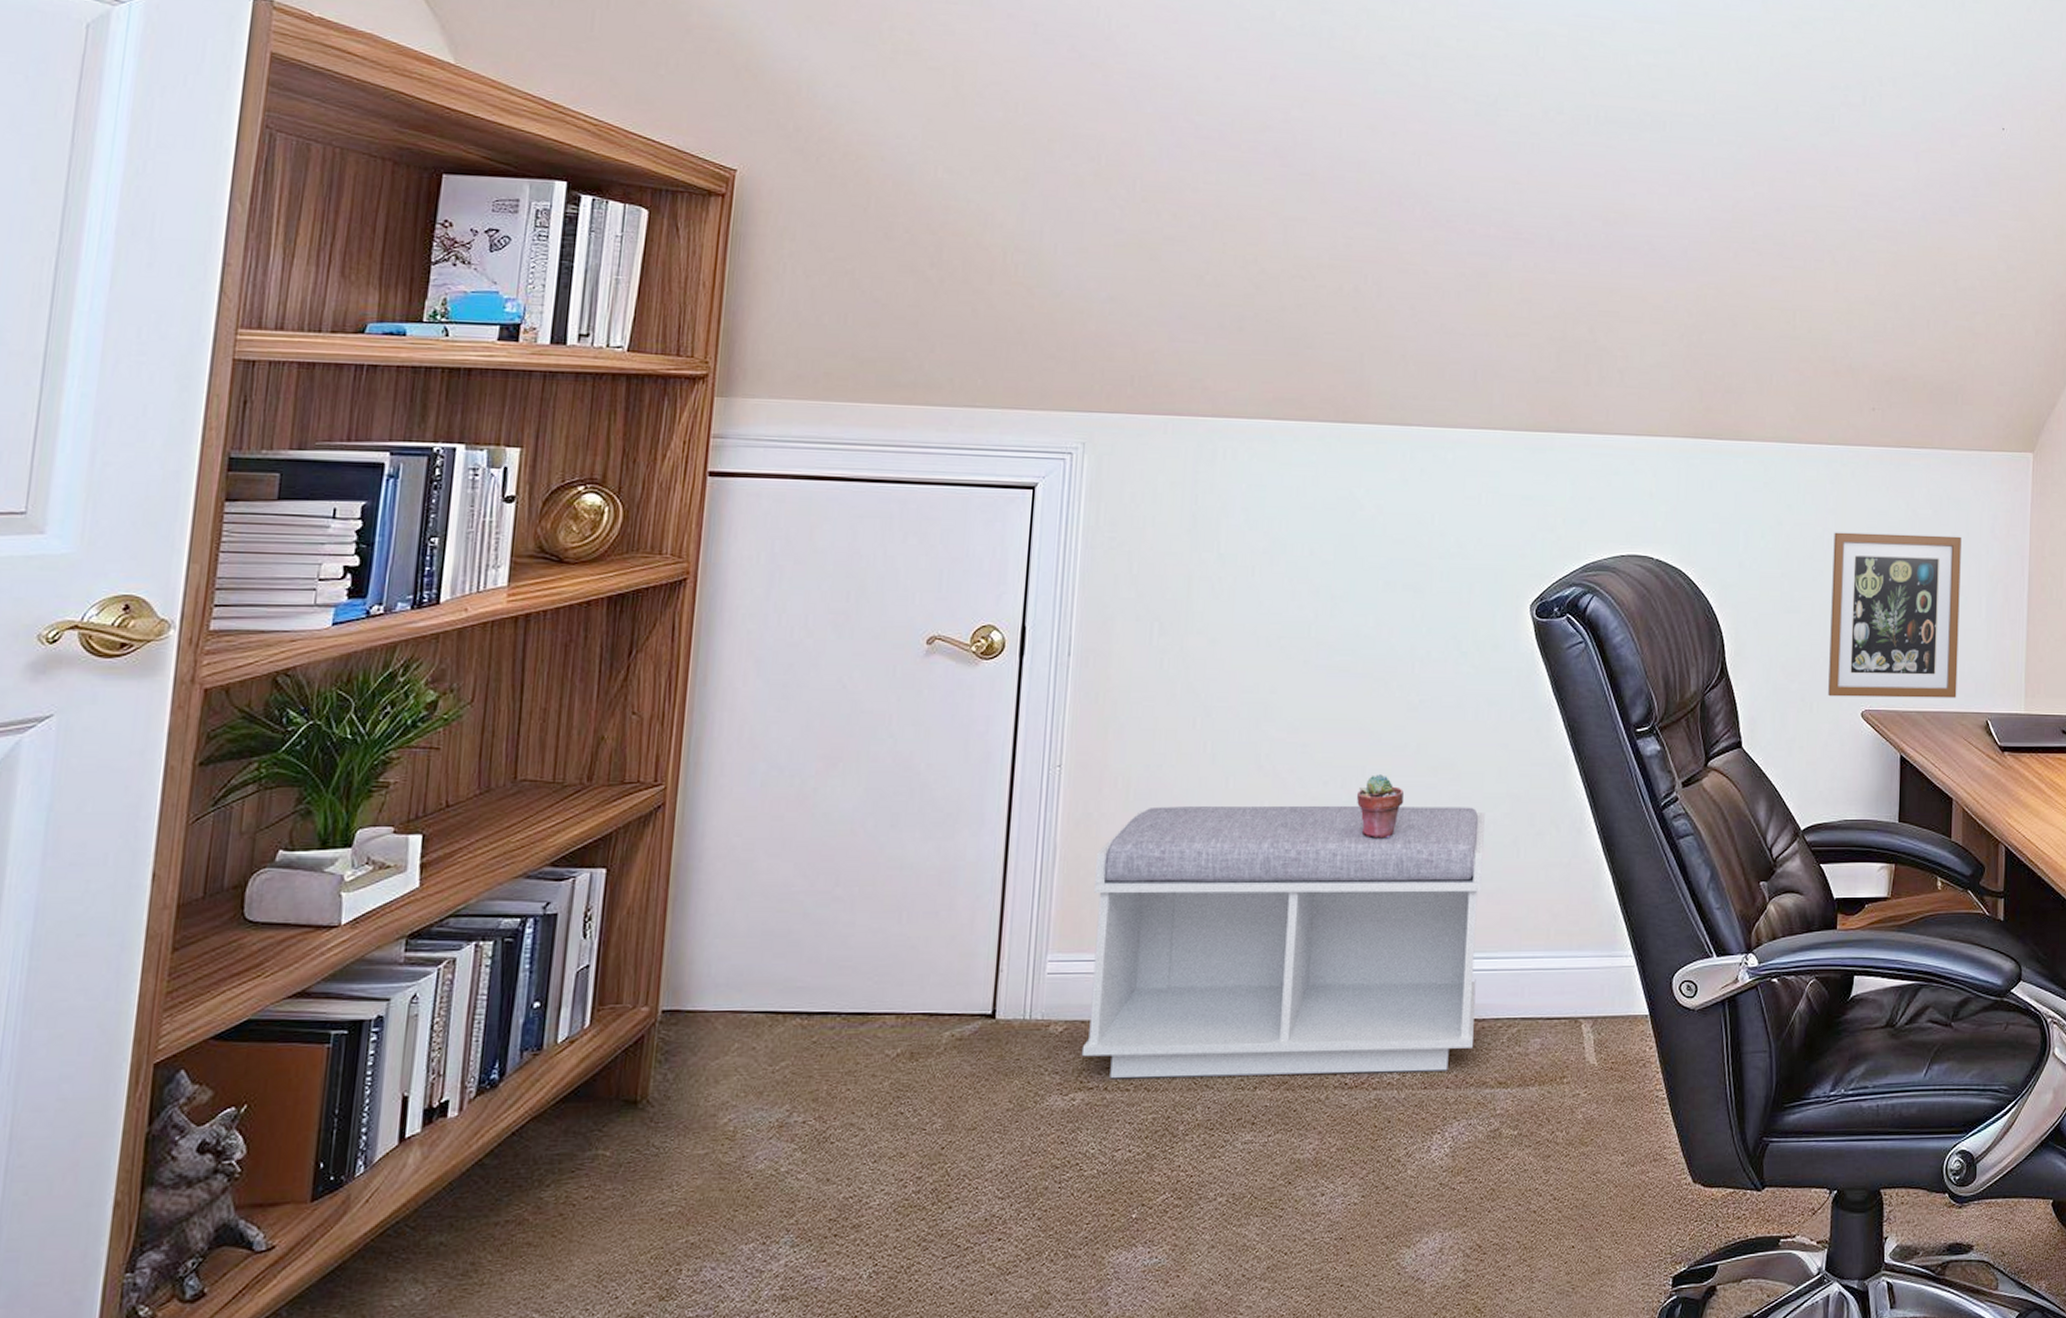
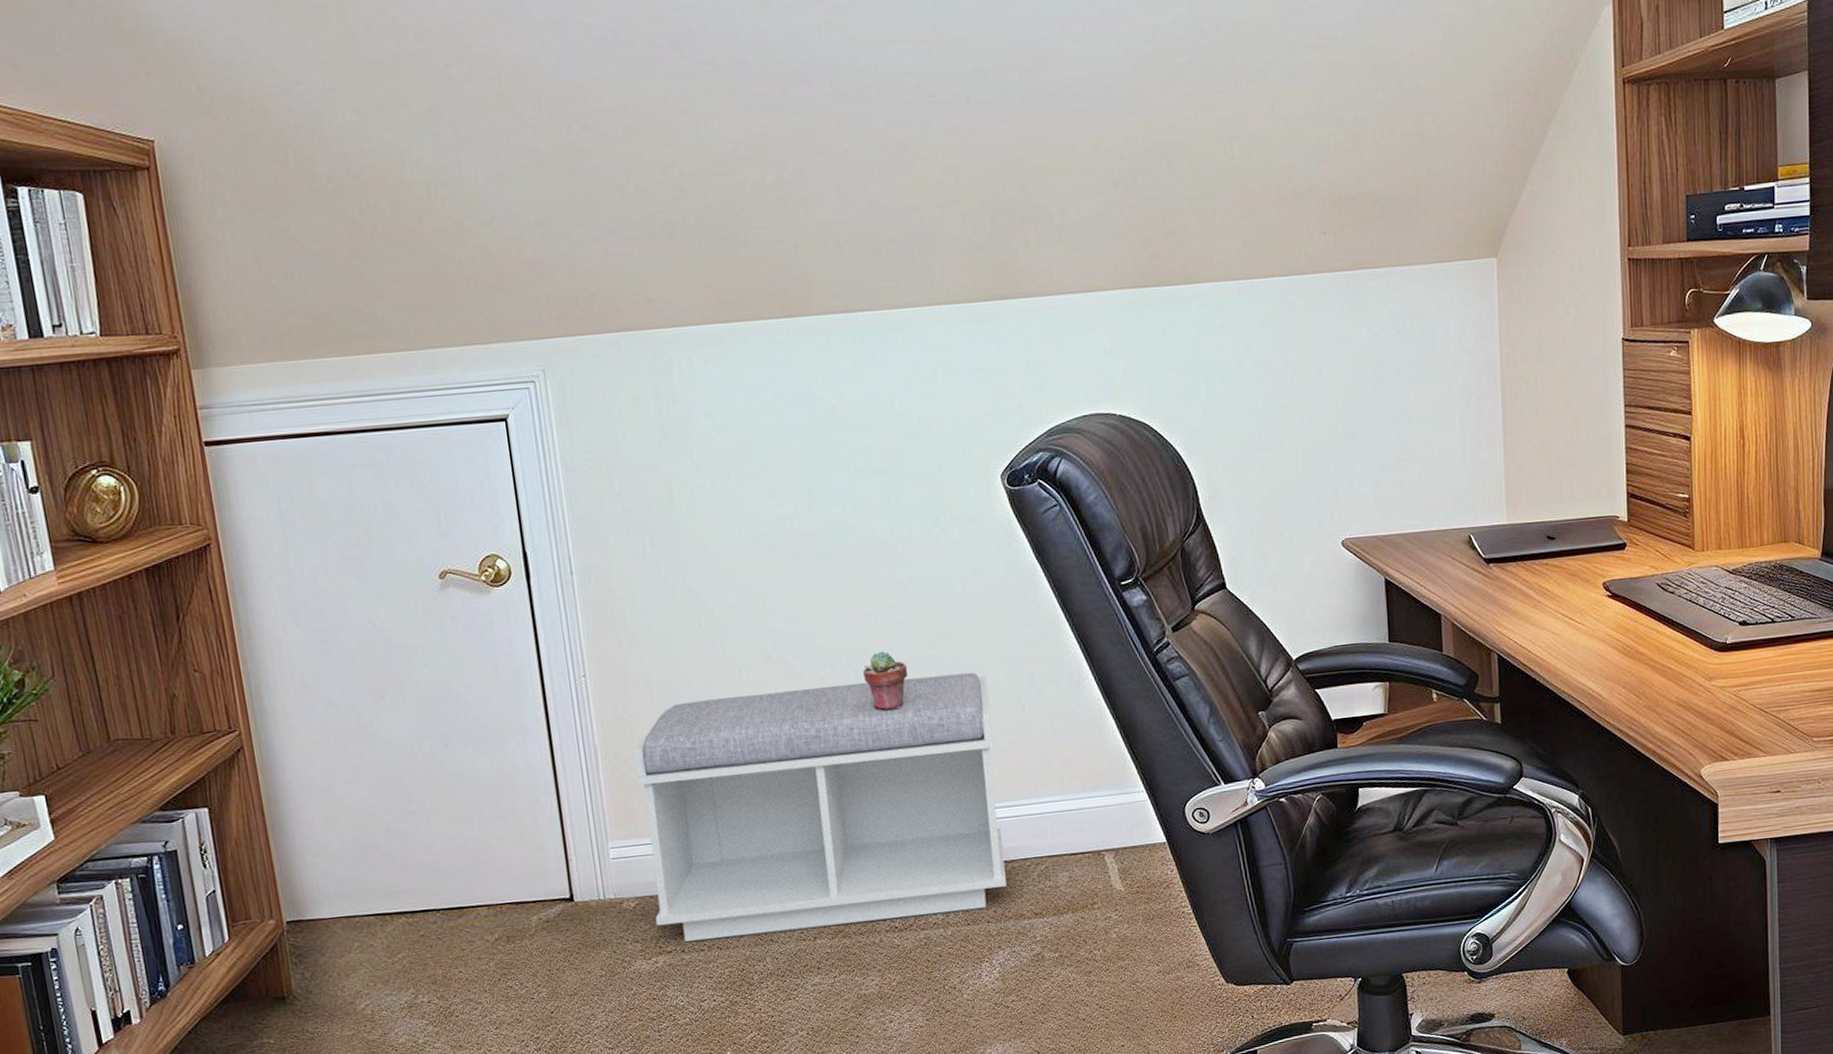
picture frame: present [1828,532,1962,698] -> none [1296,354,1437,530]

